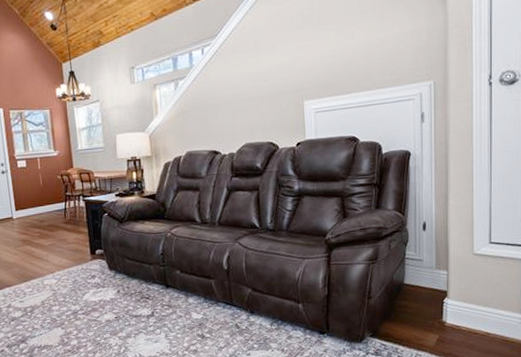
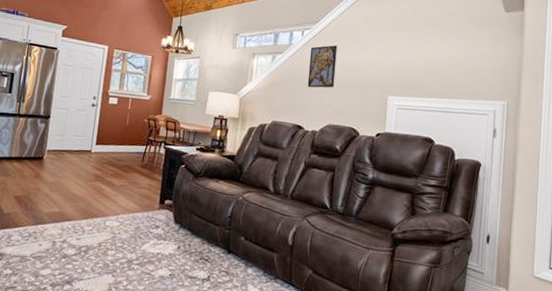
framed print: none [213,56,245,110] -> present [307,45,337,88]

